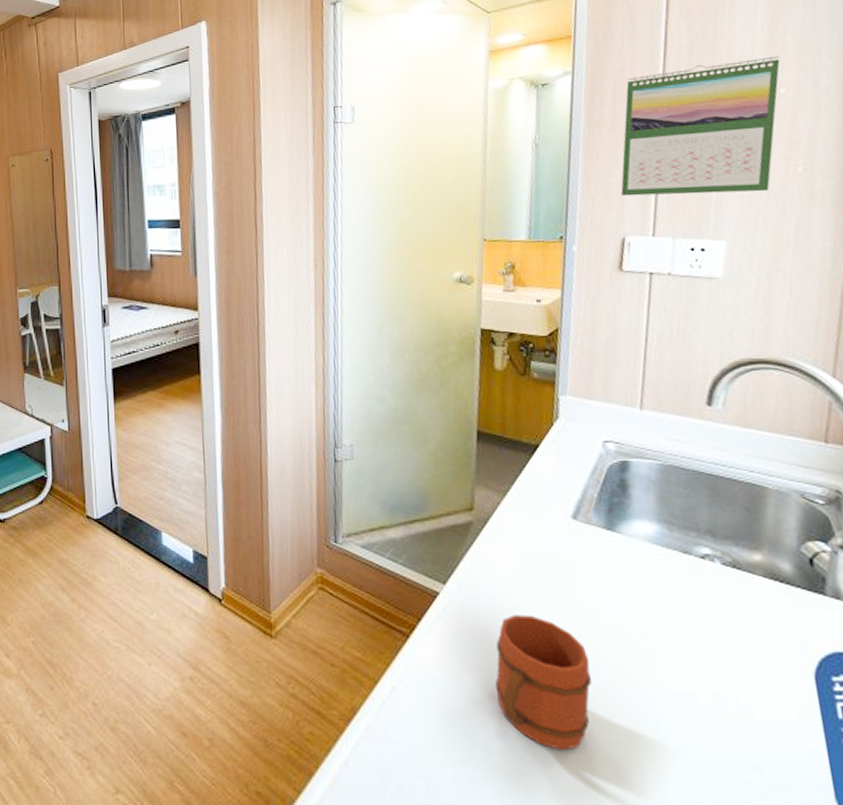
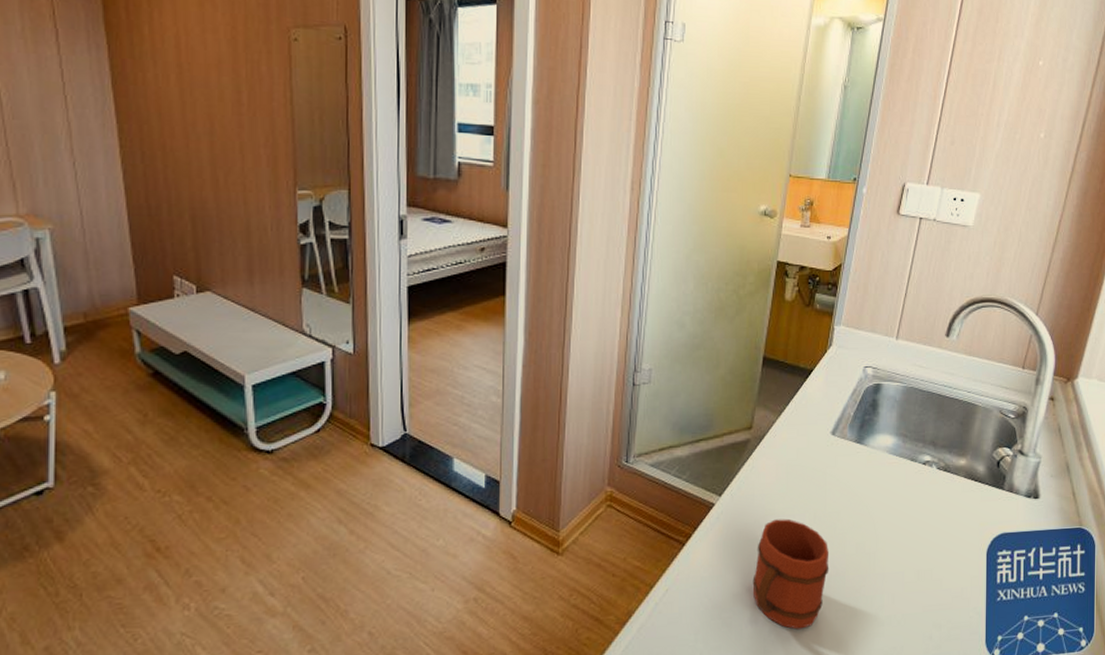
calendar: present [621,56,780,197] -> none [908,28,1043,153]

